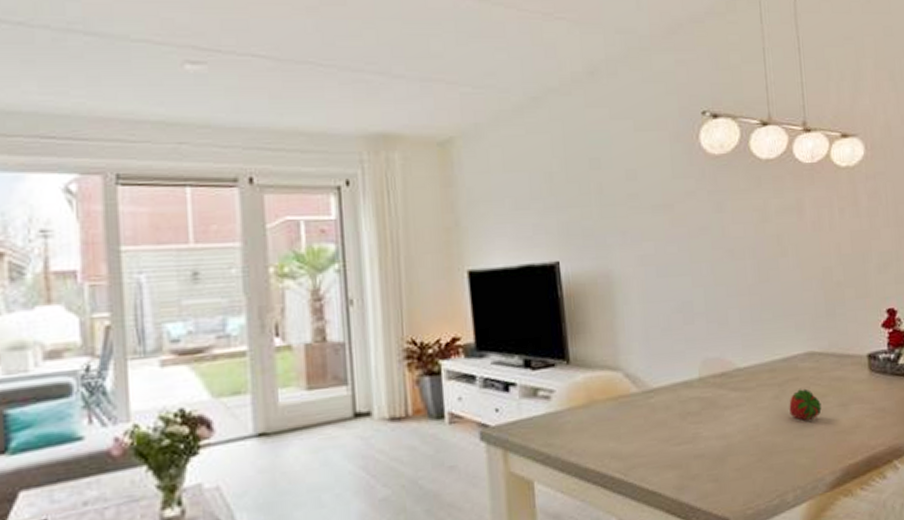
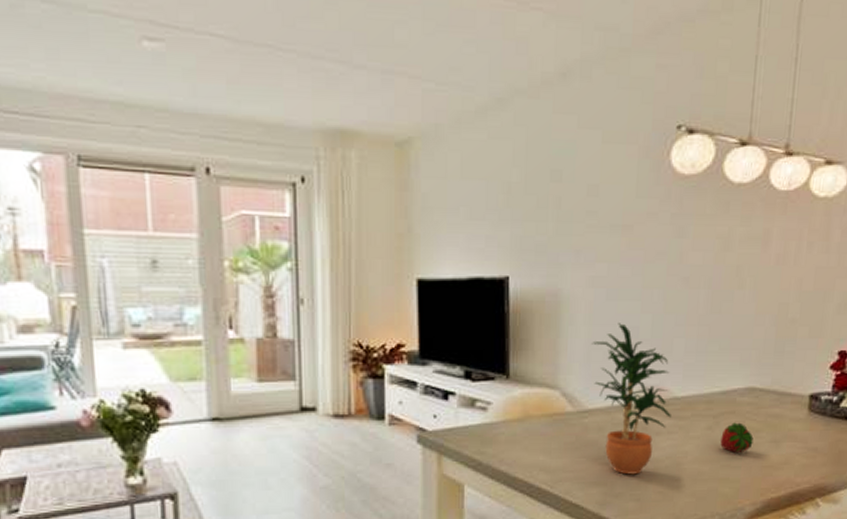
potted plant: none [648,299,737,454] -> present [592,323,671,475]

